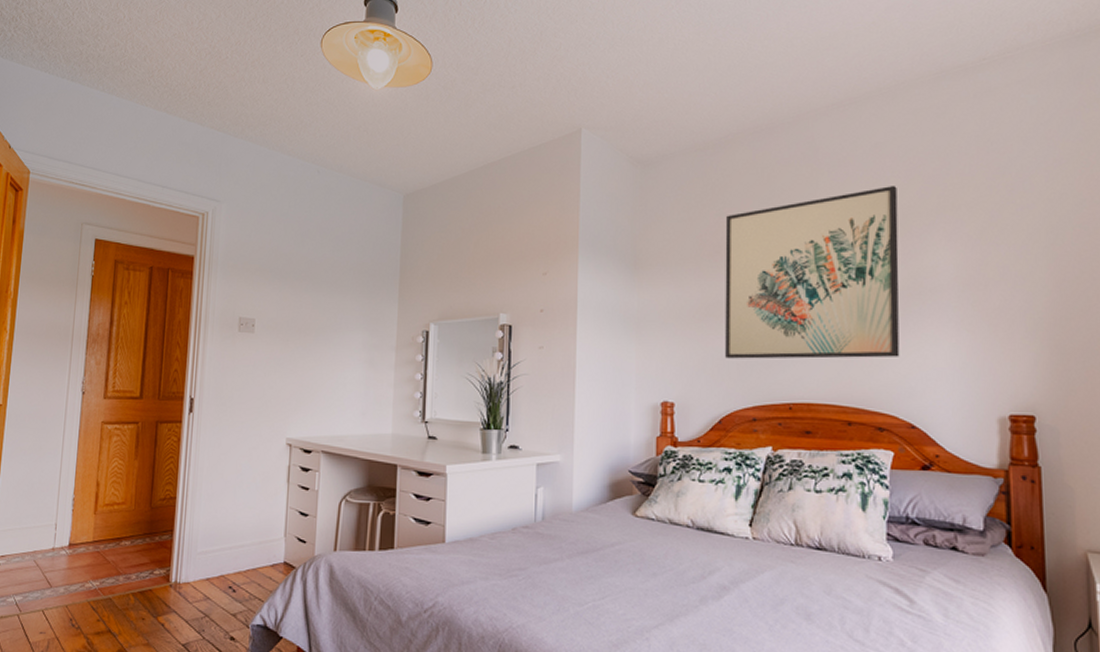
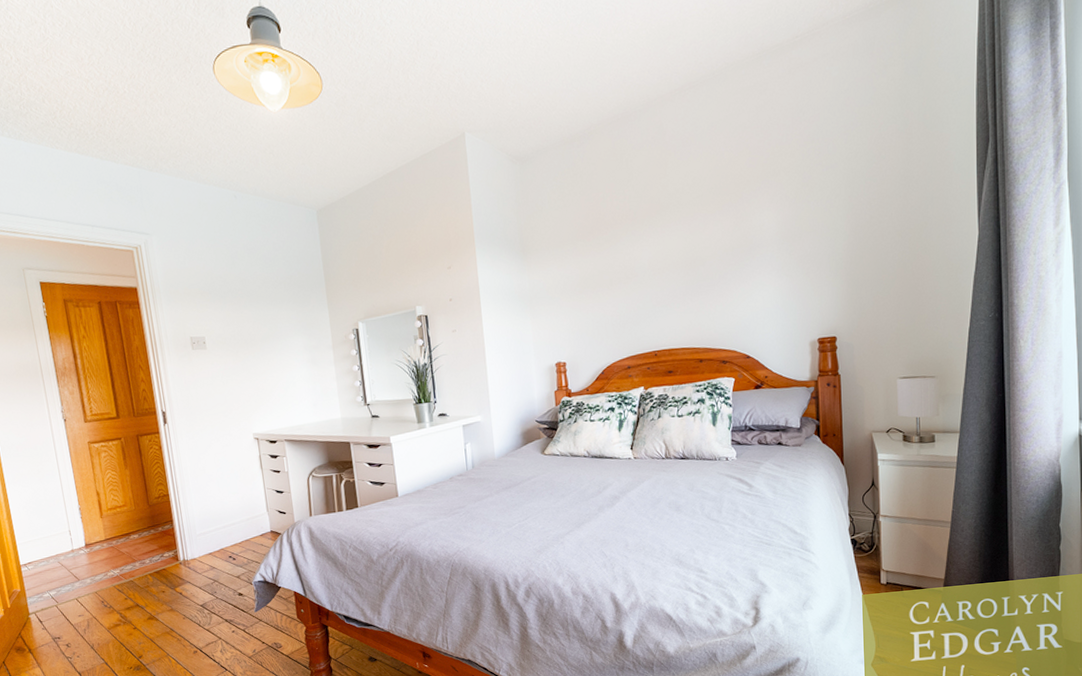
wall art: present [725,186,900,359] -> none [595,159,737,321]

